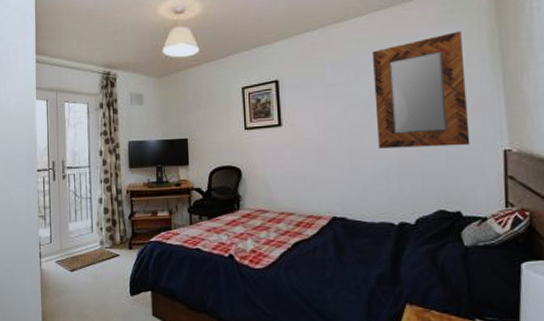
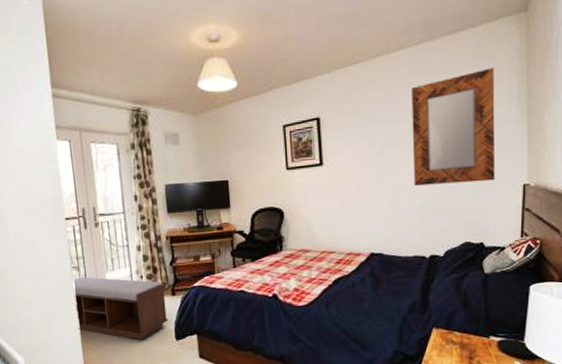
bench: none [39,226,124,292] -> present [74,277,169,340]

